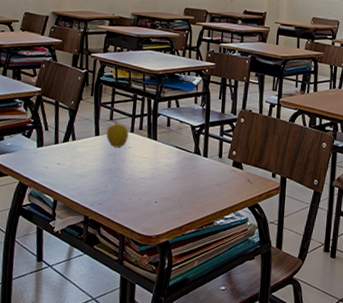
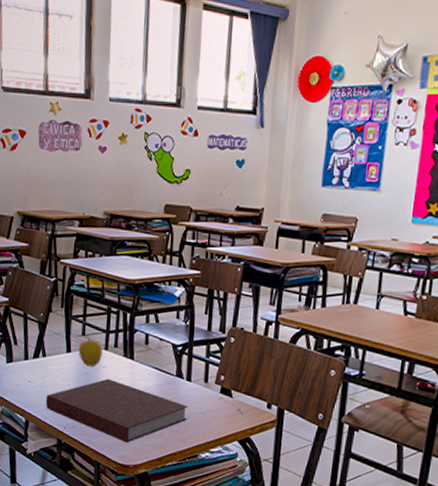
notebook: none [73,158,205,215] -> present [45,378,188,443]

